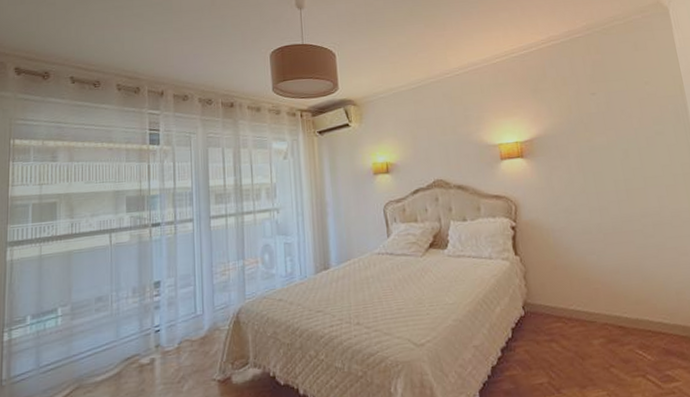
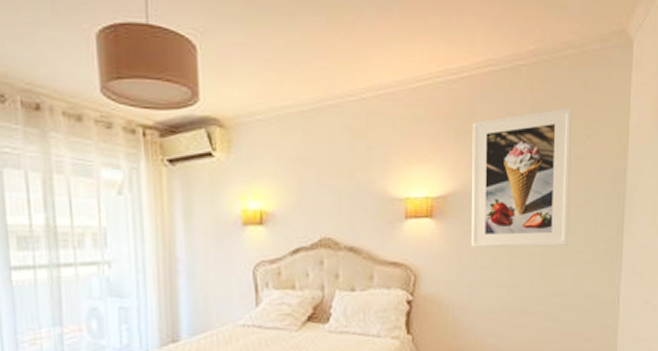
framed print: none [545,63,647,179] -> present [470,107,573,247]

